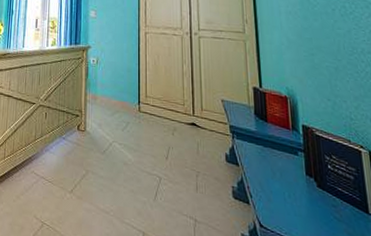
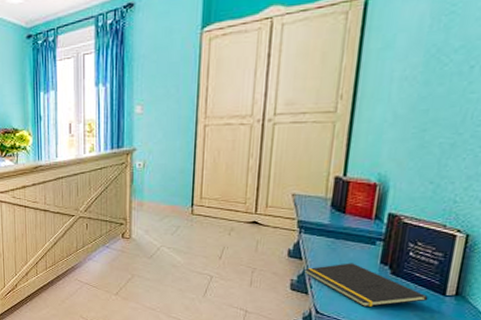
notepad: none [243,172,355,223] -> present [304,263,429,307]

